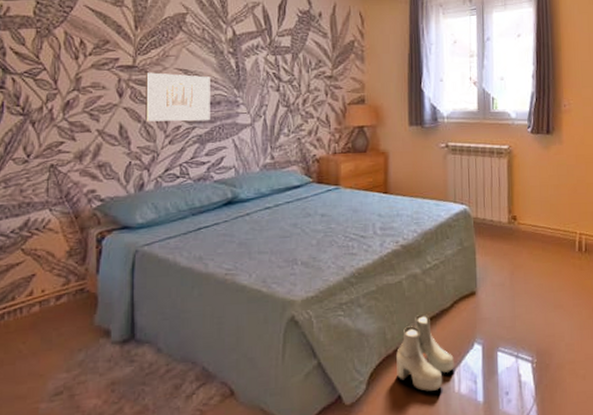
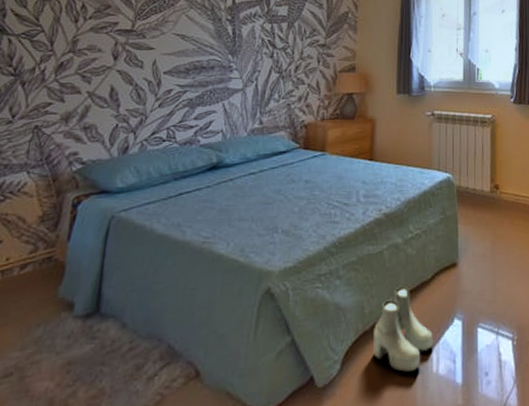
wall art: present [146,72,210,122] -> none [137,37,207,85]

